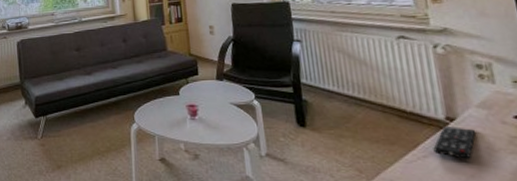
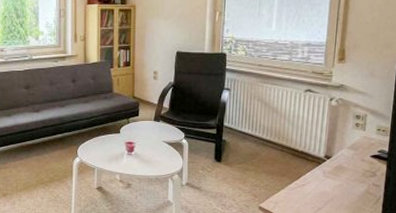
remote control: present [433,127,476,159] -> none [310,163,342,187]

